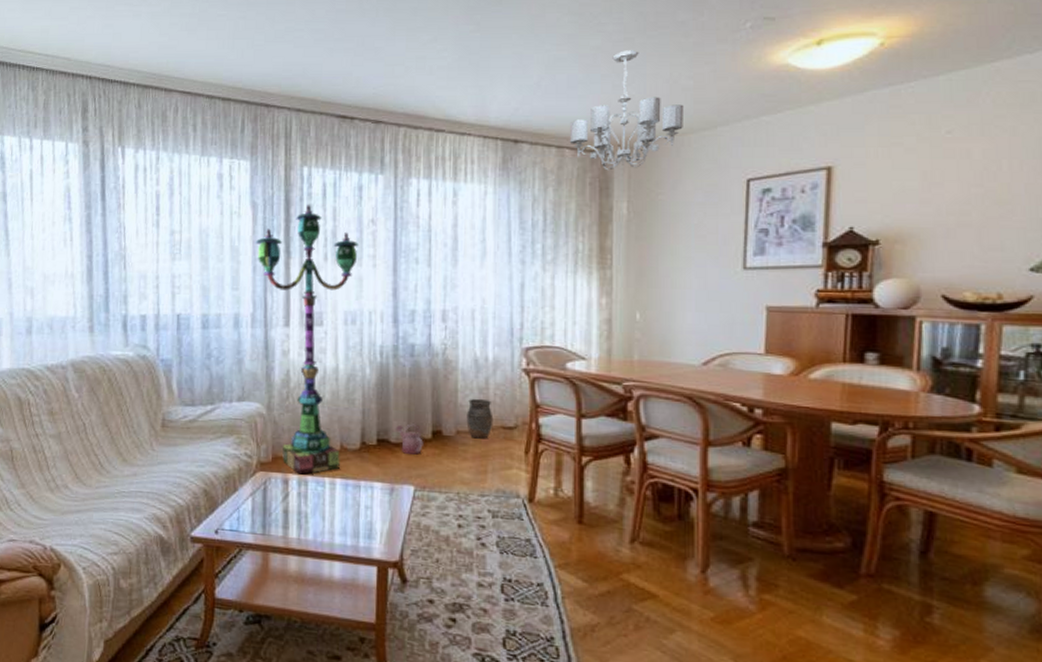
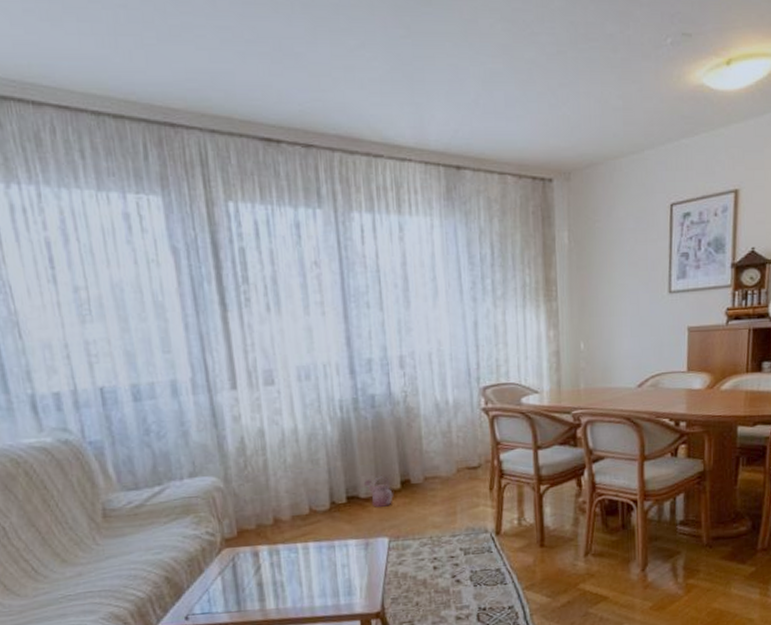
floor lamp: present [255,205,359,475] -> none [182,248,311,545]
vase: present [466,398,494,439] -> none [432,442,459,482]
chandelier: present [569,50,684,171] -> none [509,65,615,198]

